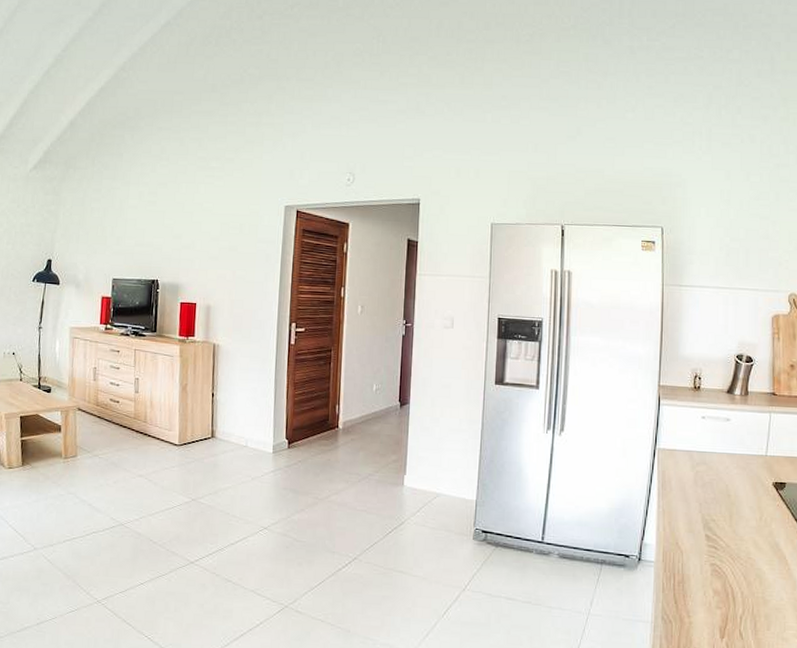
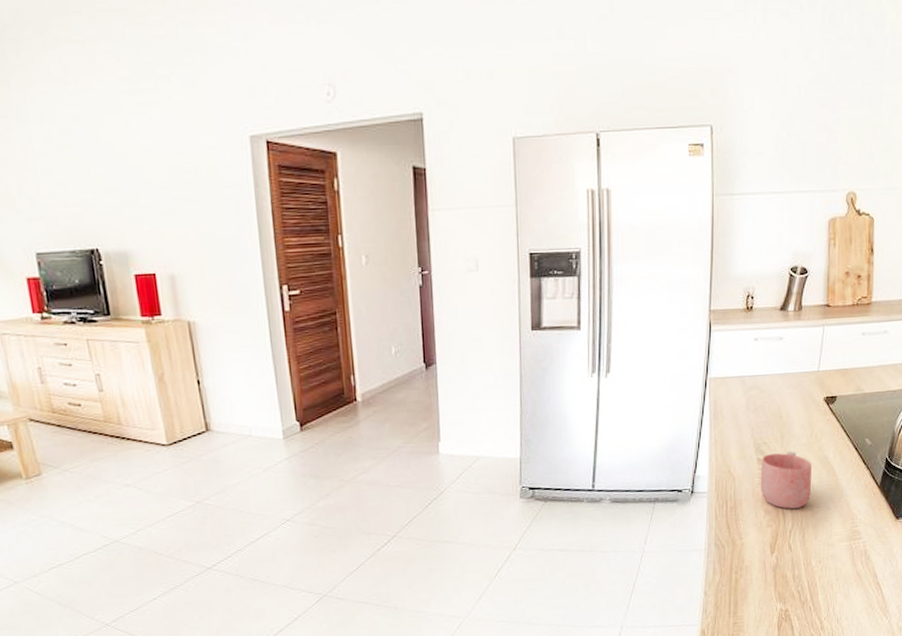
mug: none [708,532,762,594] -> present [760,451,812,509]

